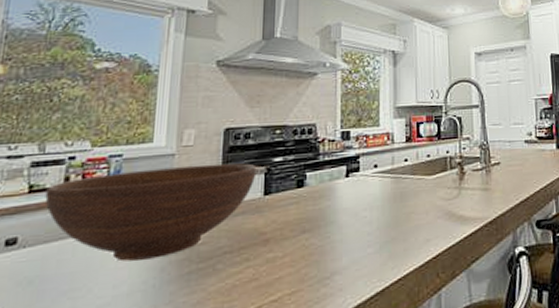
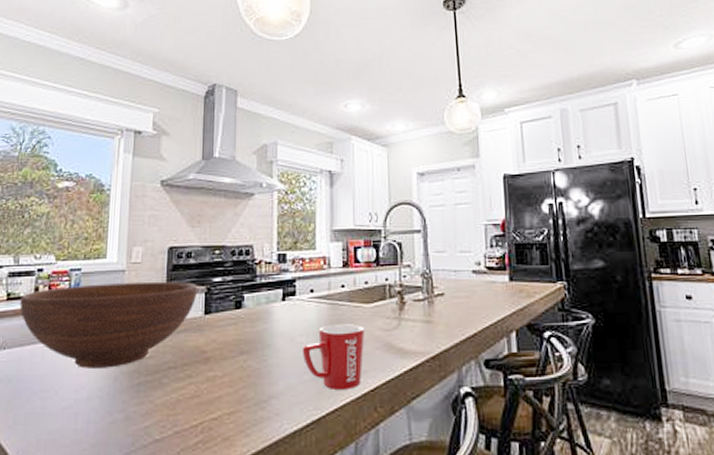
mug: none [366,196,427,260] -> present [302,324,365,389]

